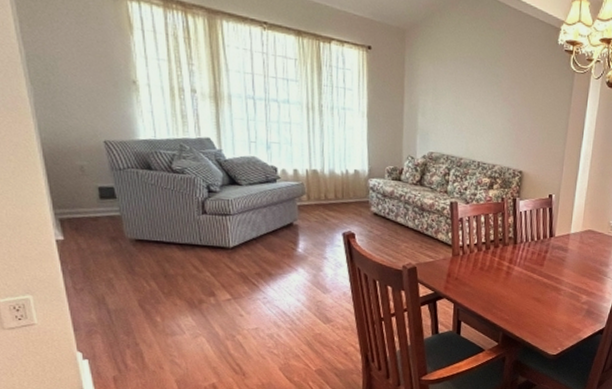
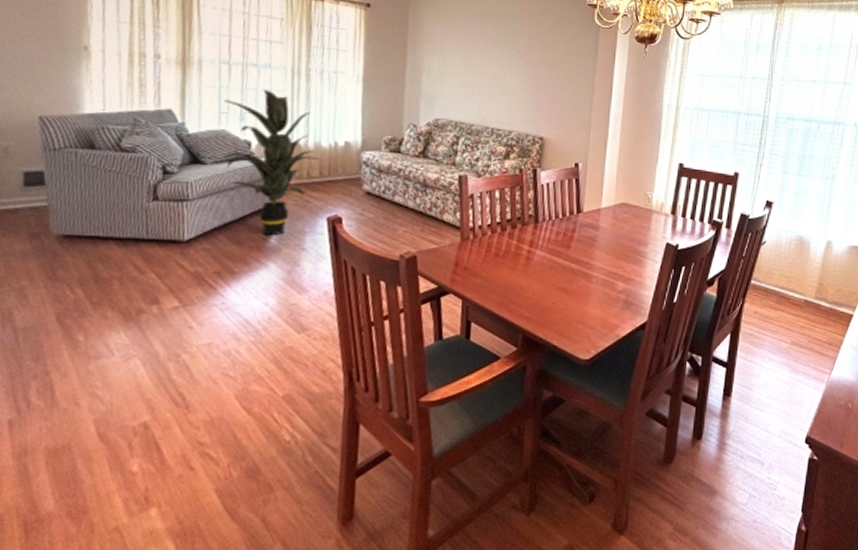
indoor plant: none [252,123,335,247] -> present [221,90,320,236]

